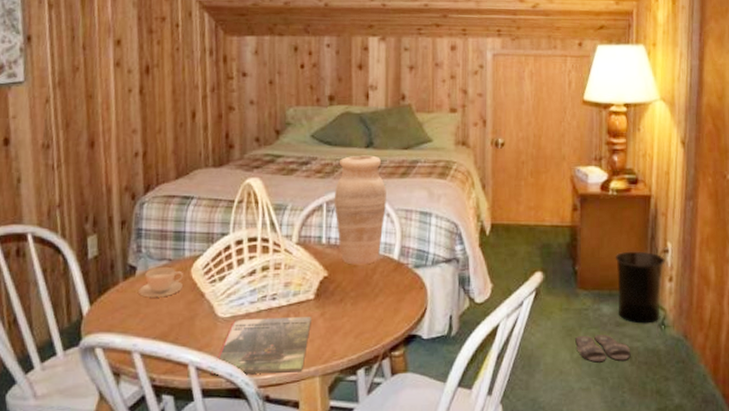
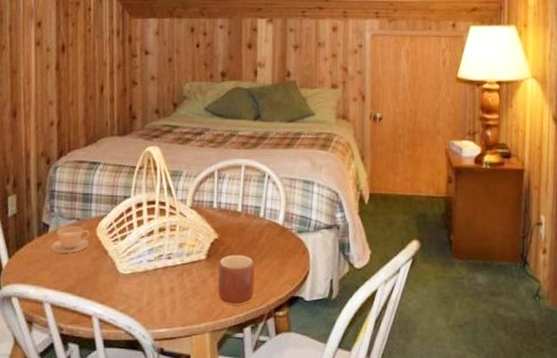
magazine: present [211,317,311,376] -> none [112,275,203,328]
mug: none [327,292,368,347] -> present [217,254,255,306]
vase: present [334,155,386,265] -> none [224,127,272,229]
slippers: present [575,334,631,363] -> none [451,303,506,331]
waste bin: present [615,251,665,324] -> none [489,223,539,294]

